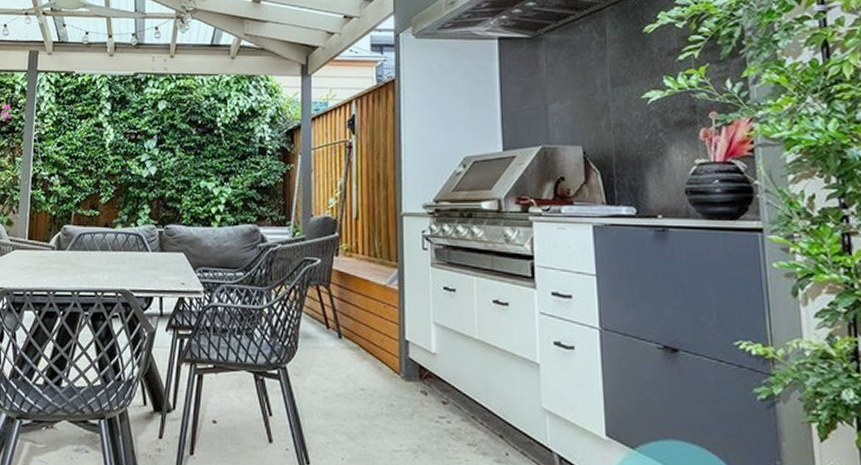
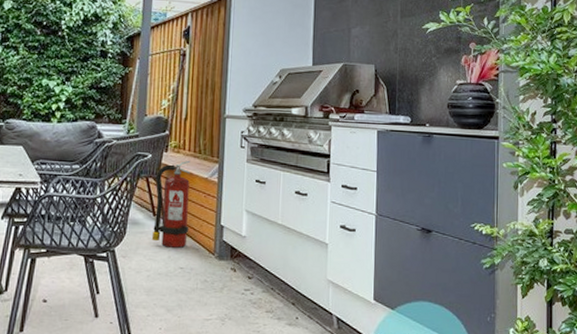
fire extinguisher: none [326,265,369,366] -> present [151,160,191,248]

